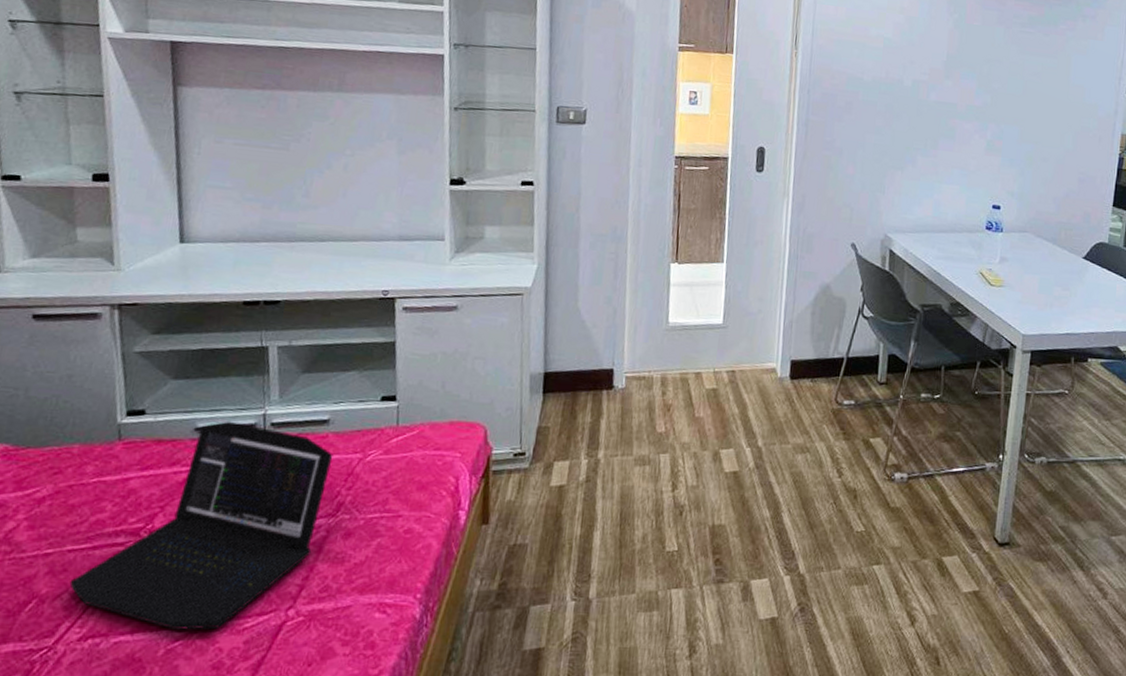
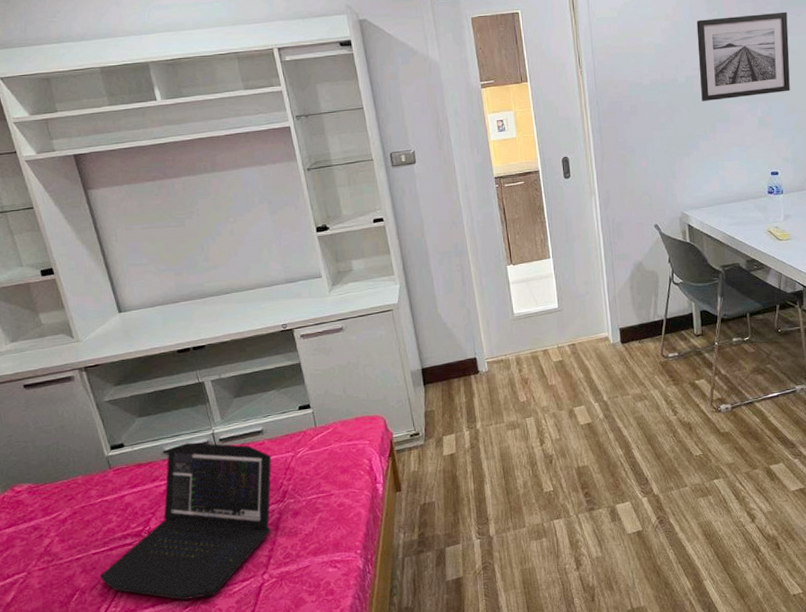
wall art: none [927,19,1035,118] -> present [696,11,790,101]

